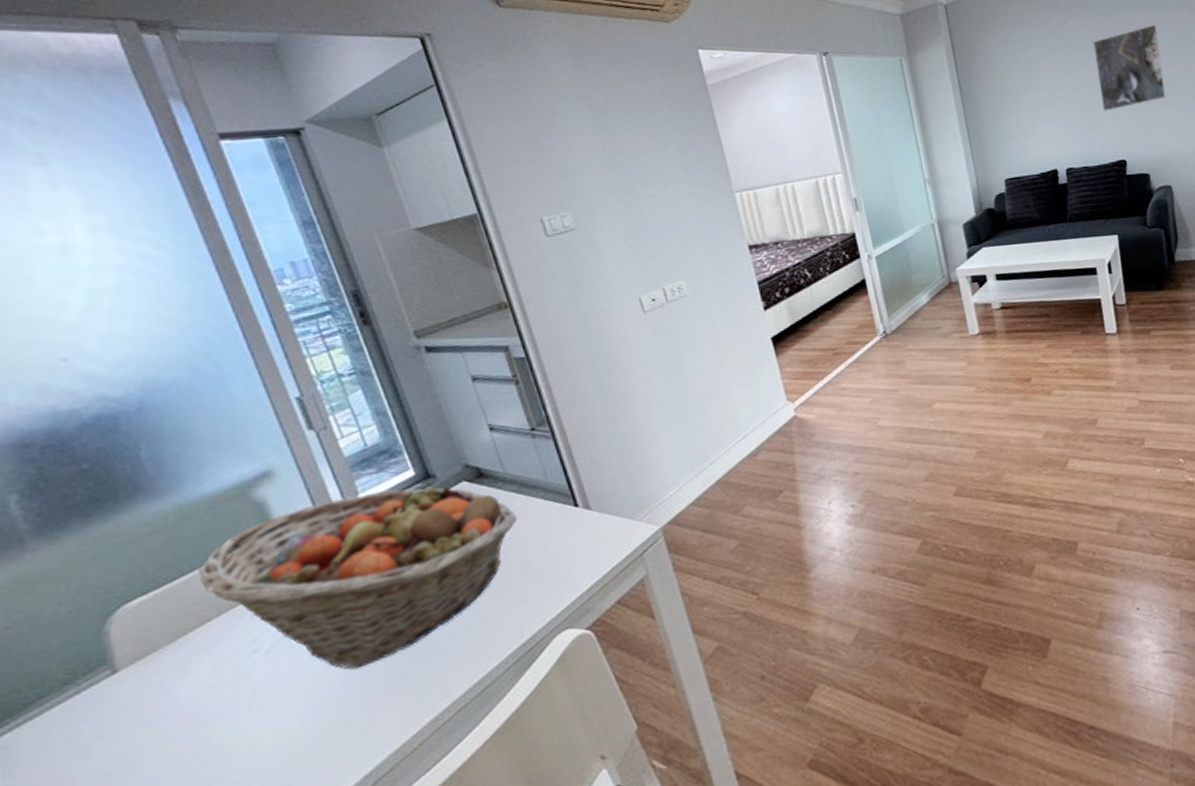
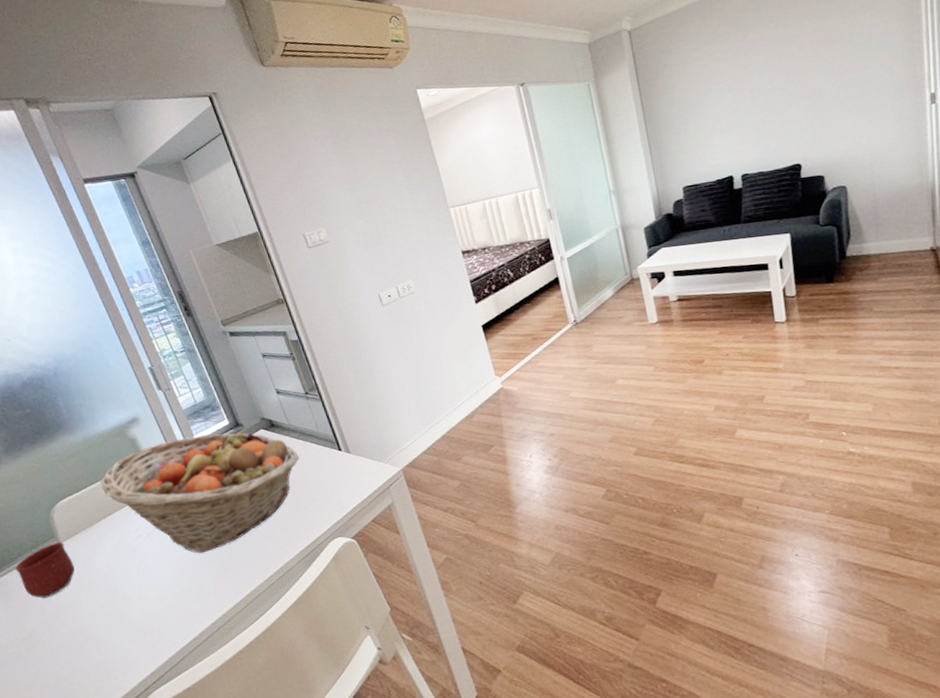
mug: none [28,669,137,766] -> present [15,541,75,598]
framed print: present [1093,24,1166,111] -> none [771,30,845,119]

